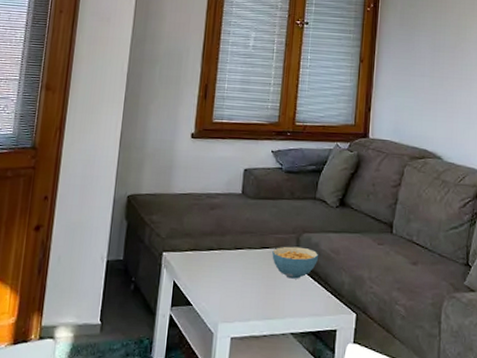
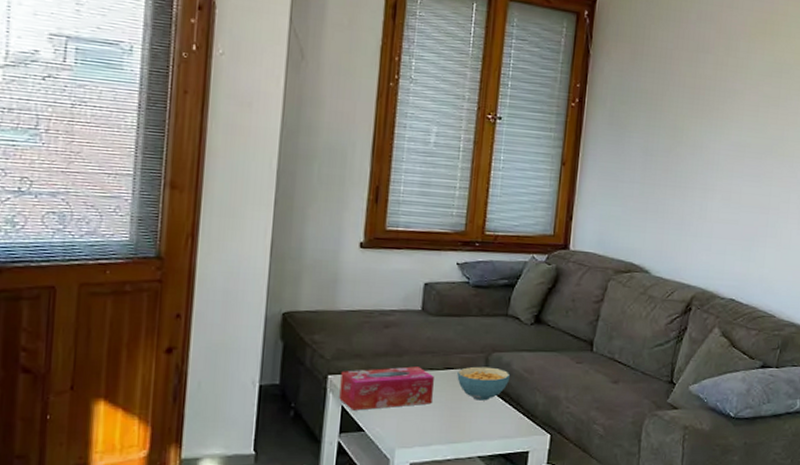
tissue box: none [171,245,252,286] -> present [339,366,434,411]

